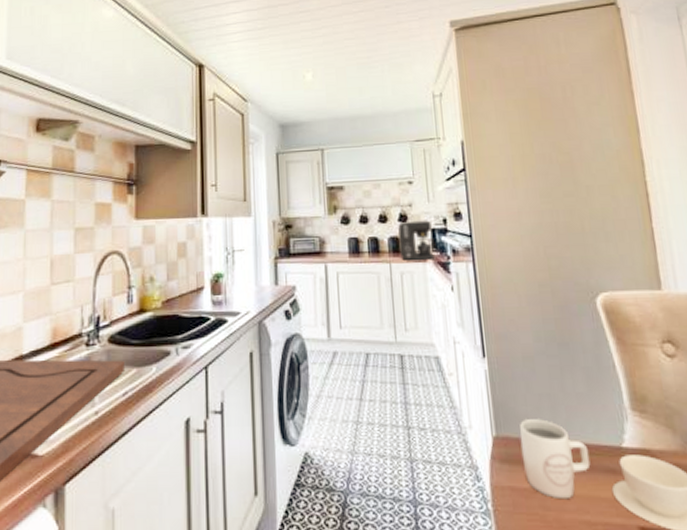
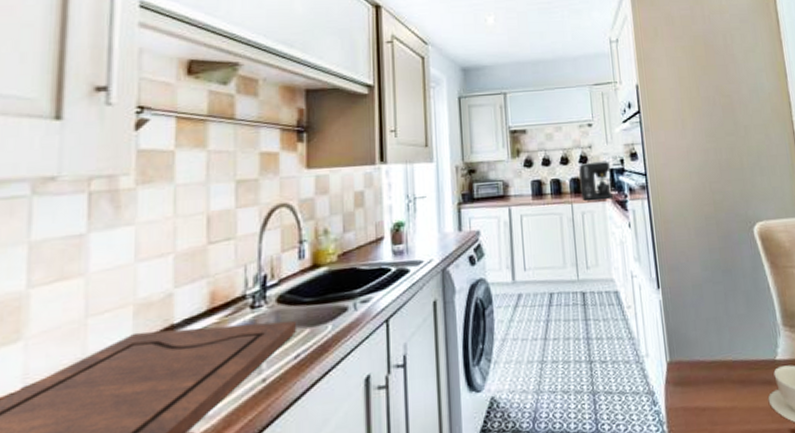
mug: present [519,419,591,500] -> none [690,341,751,414]

